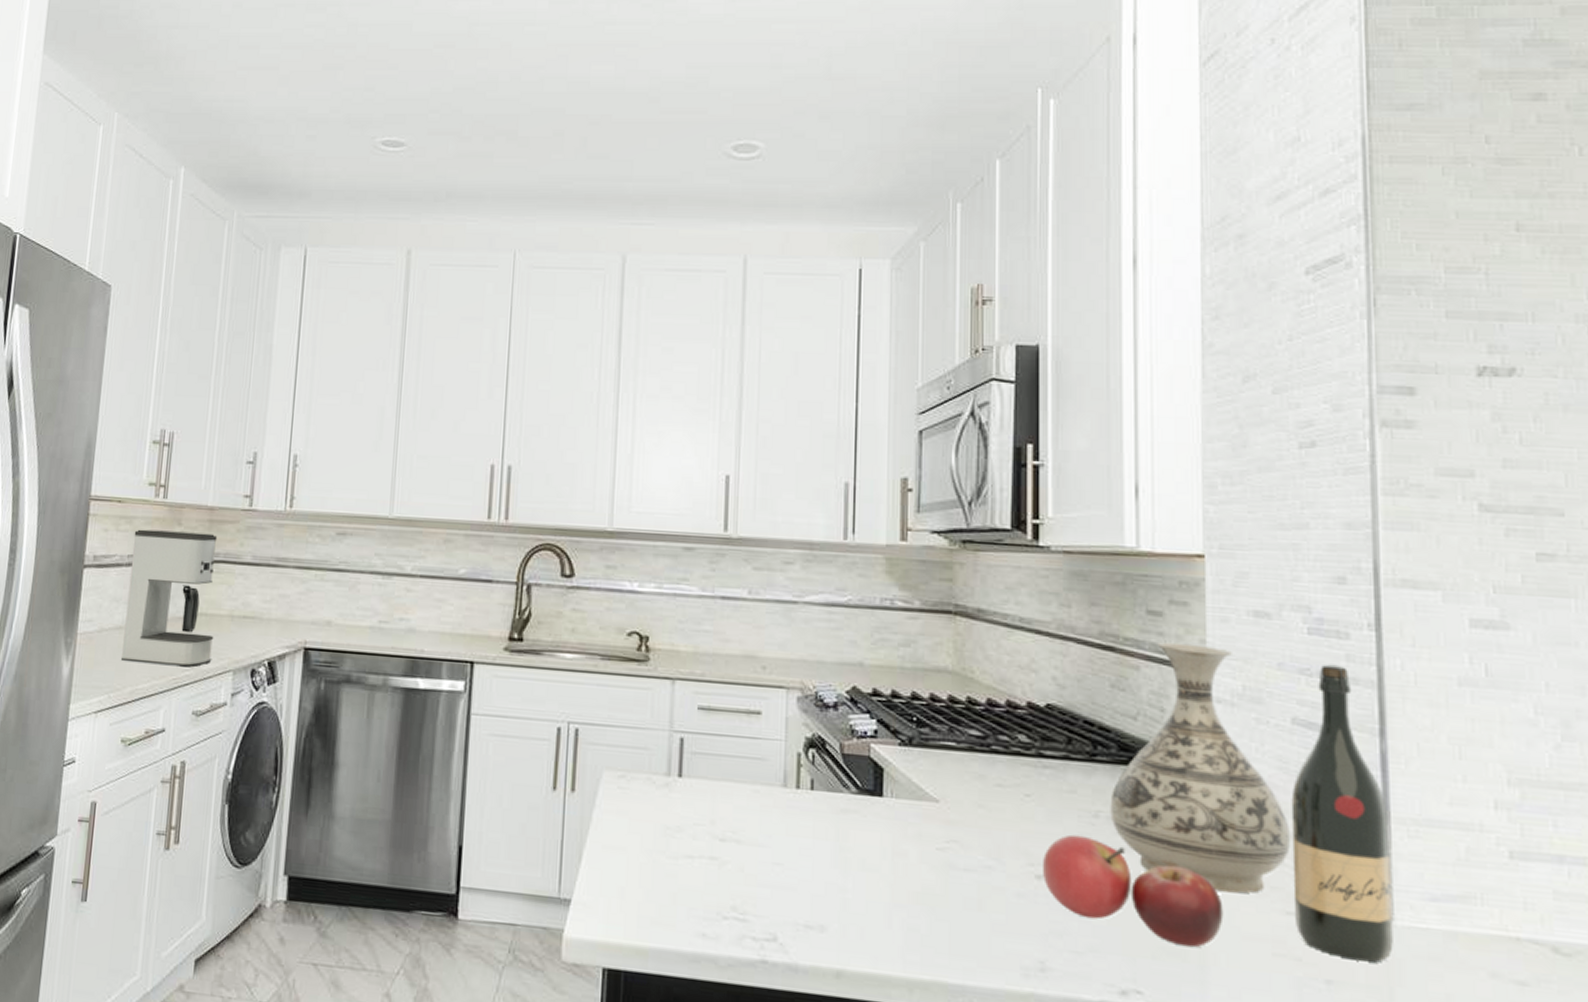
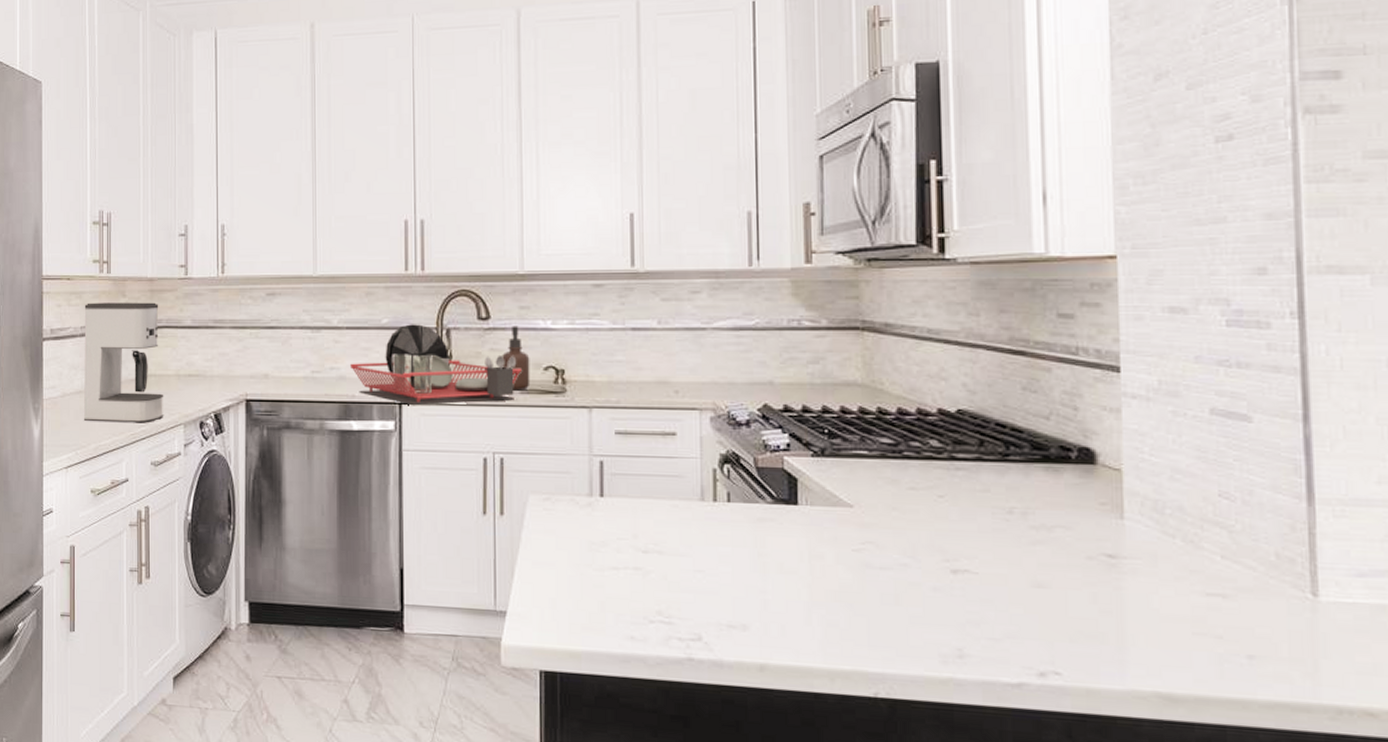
dish rack: none [421,576,604,667] -> present [350,324,521,406]
soap dispenser: none [584,585,614,657] -> present [502,326,530,391]
fruit: present [1041,834,1132,920] -> none [957,531,1048,608]
vase: present [1110,642,1292,893] -> none [1024,343,1211,578]
fruit: present [1130,865,1224,948] -> none [1046,554,1142,631]
wine bottle: present [1291,664,1393,963] -> none [1210,354,1318,637]

